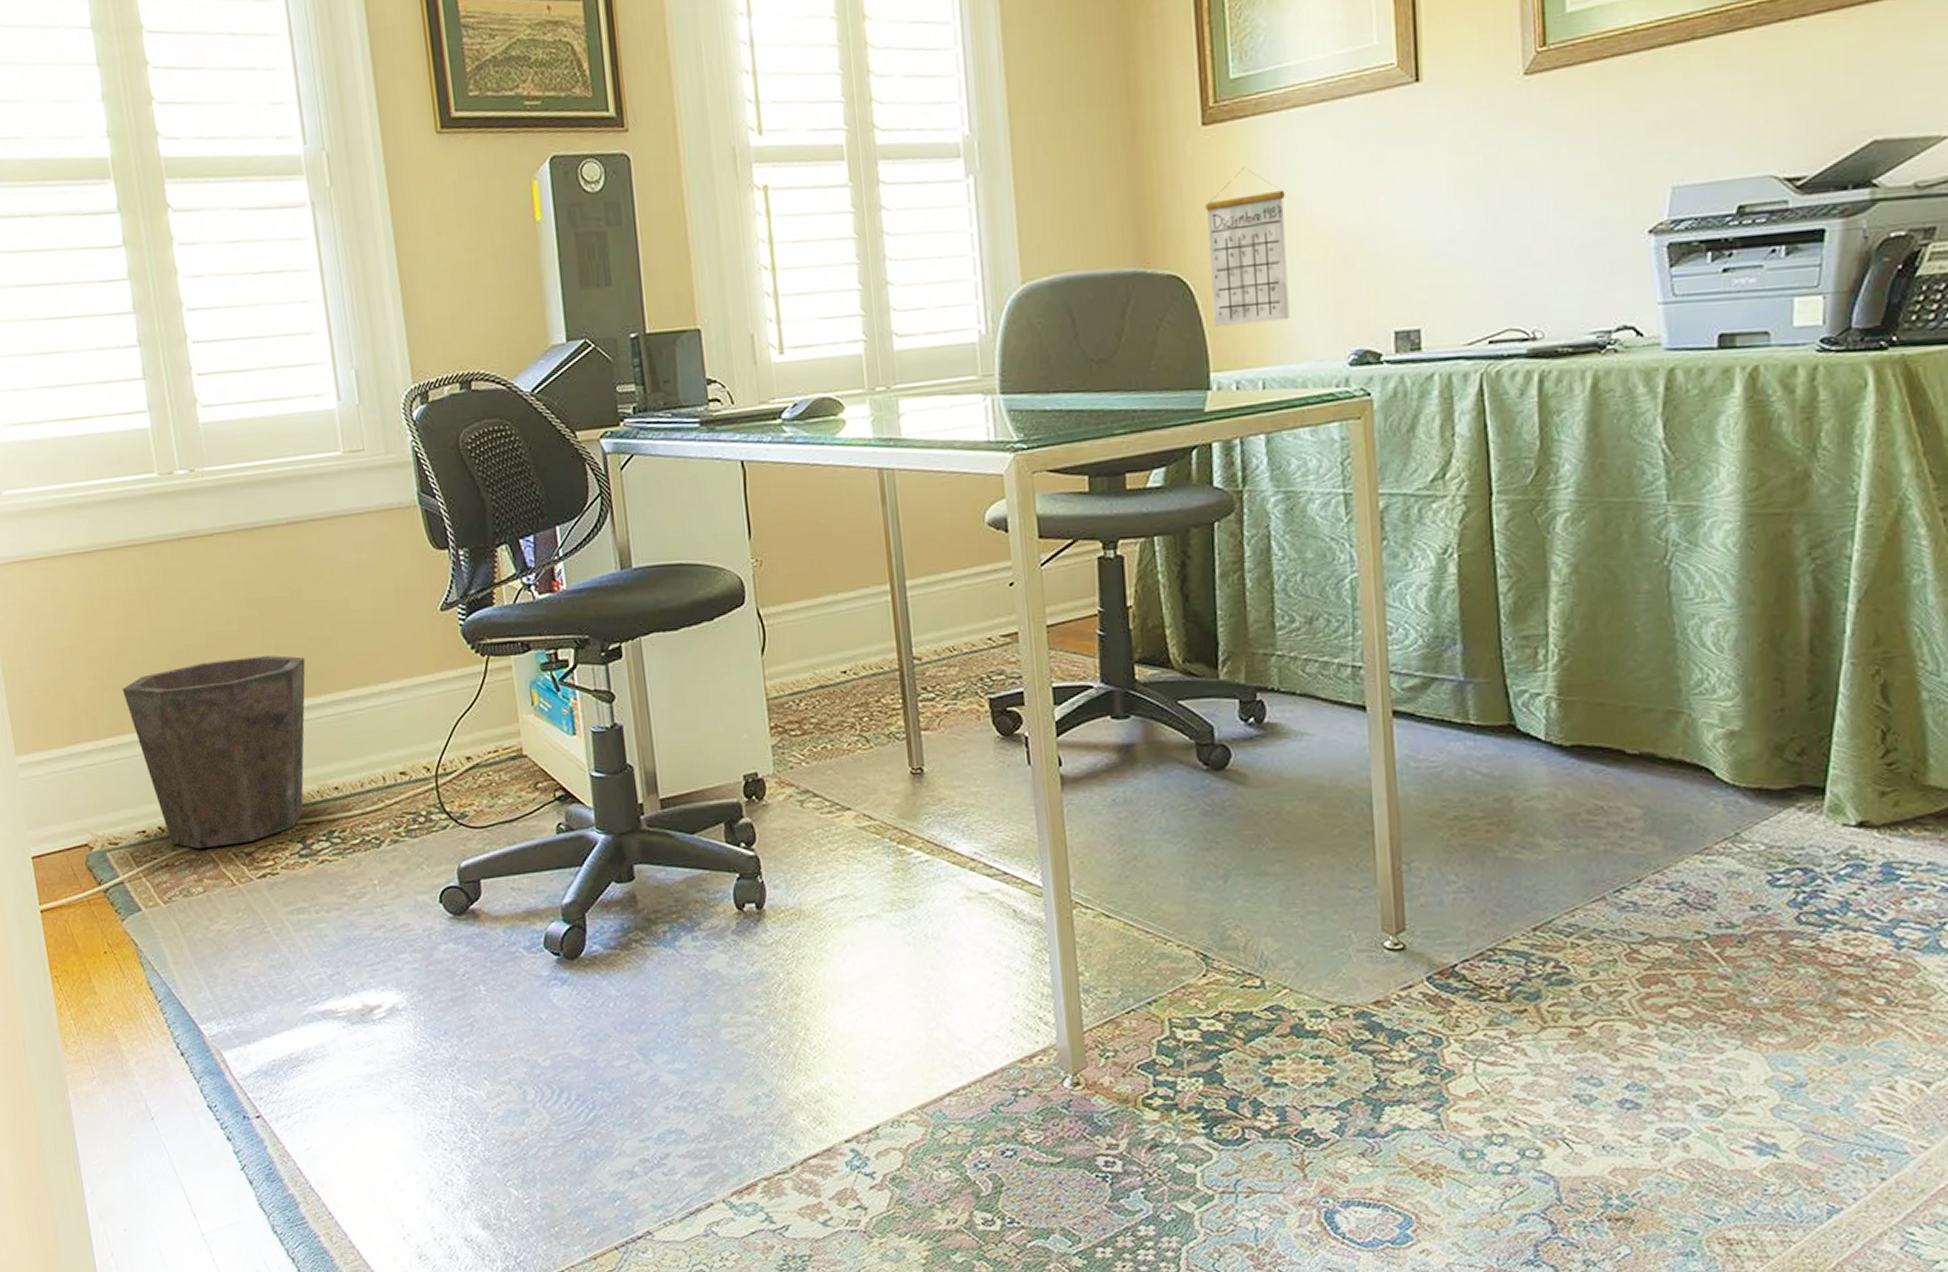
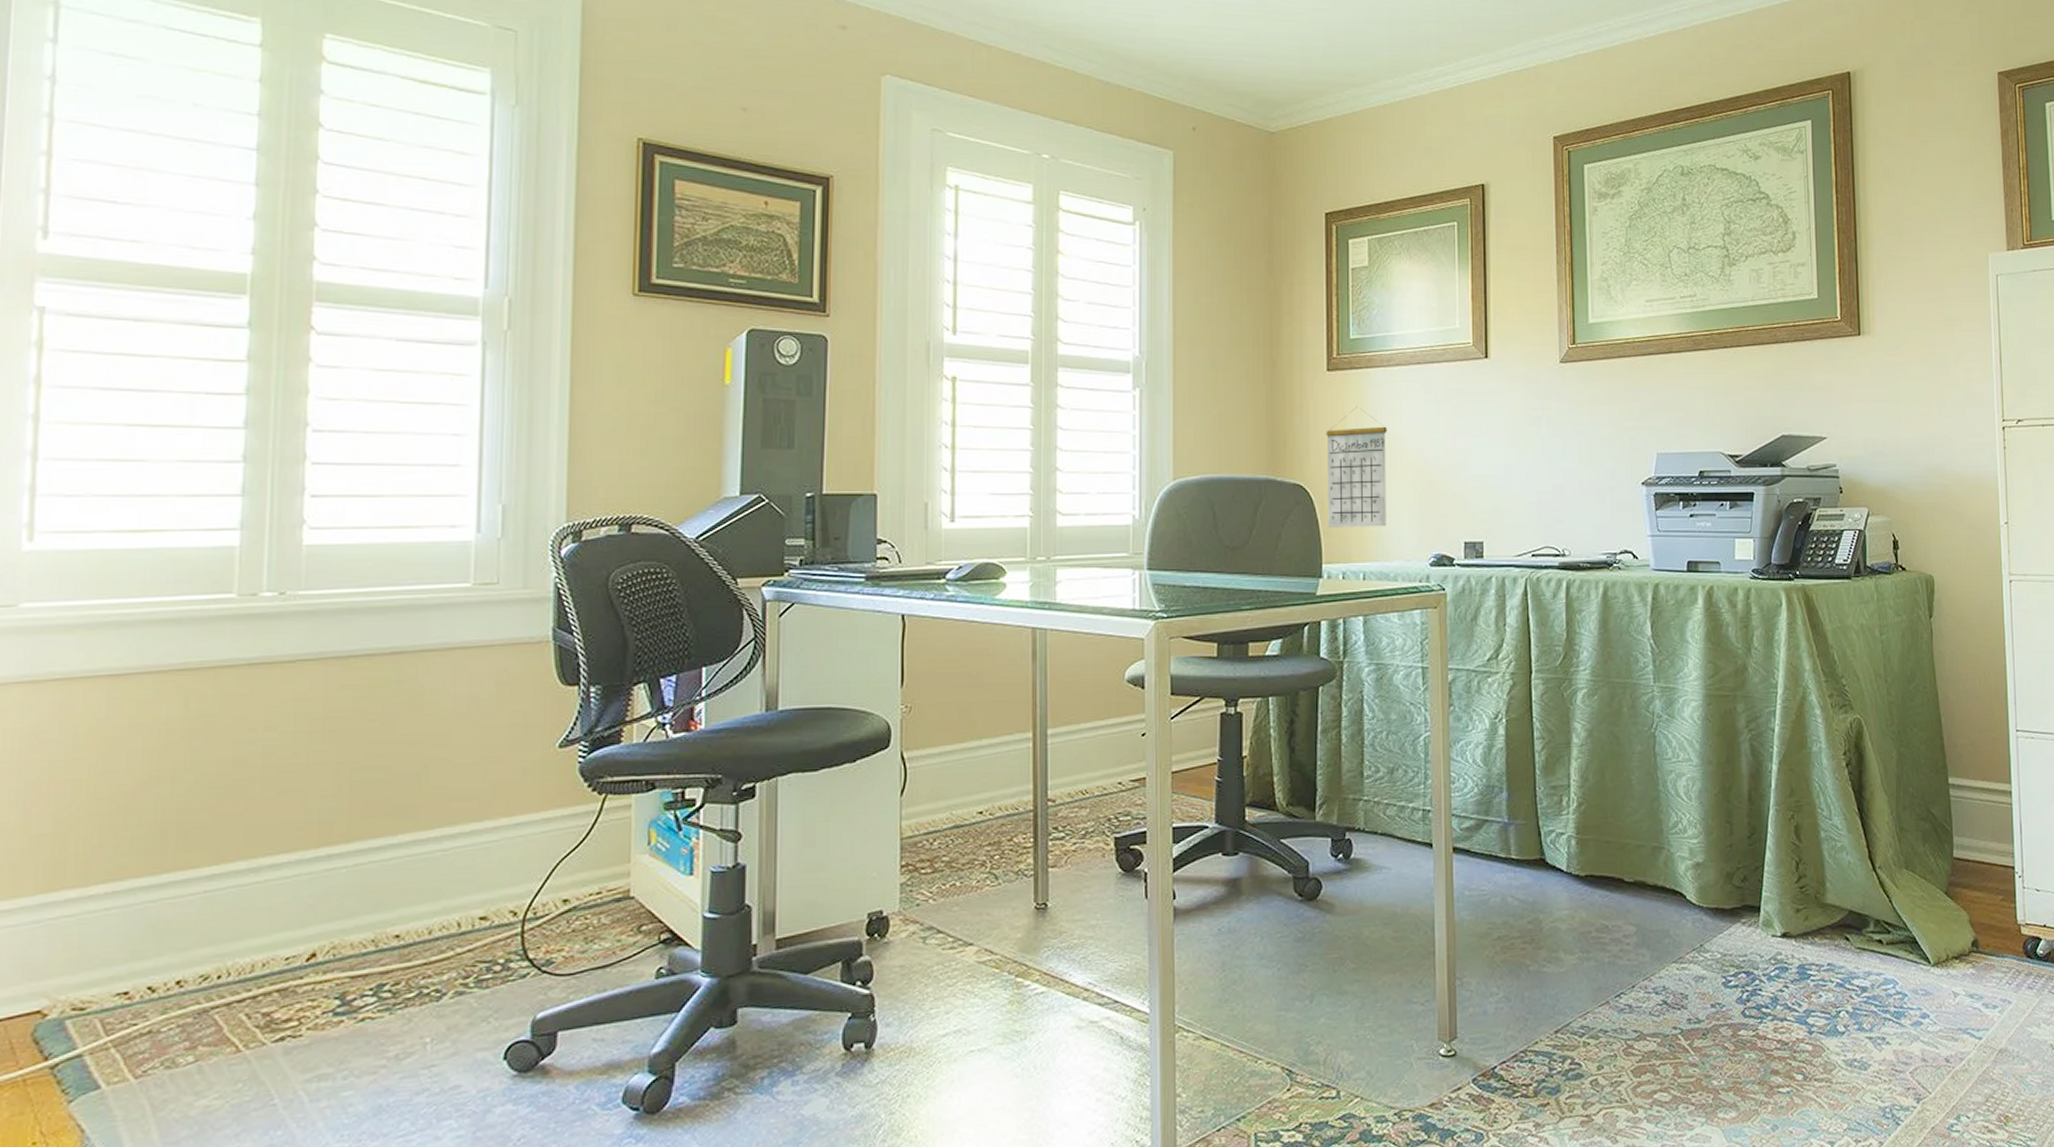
waste bin: present [122,655,306,849] -> none [134,791,385,1012]

